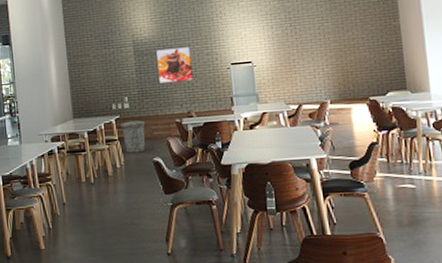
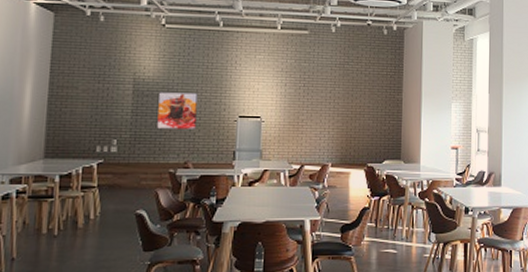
trash can: present [120,119,146,153] -> none [103,165,134,203]

